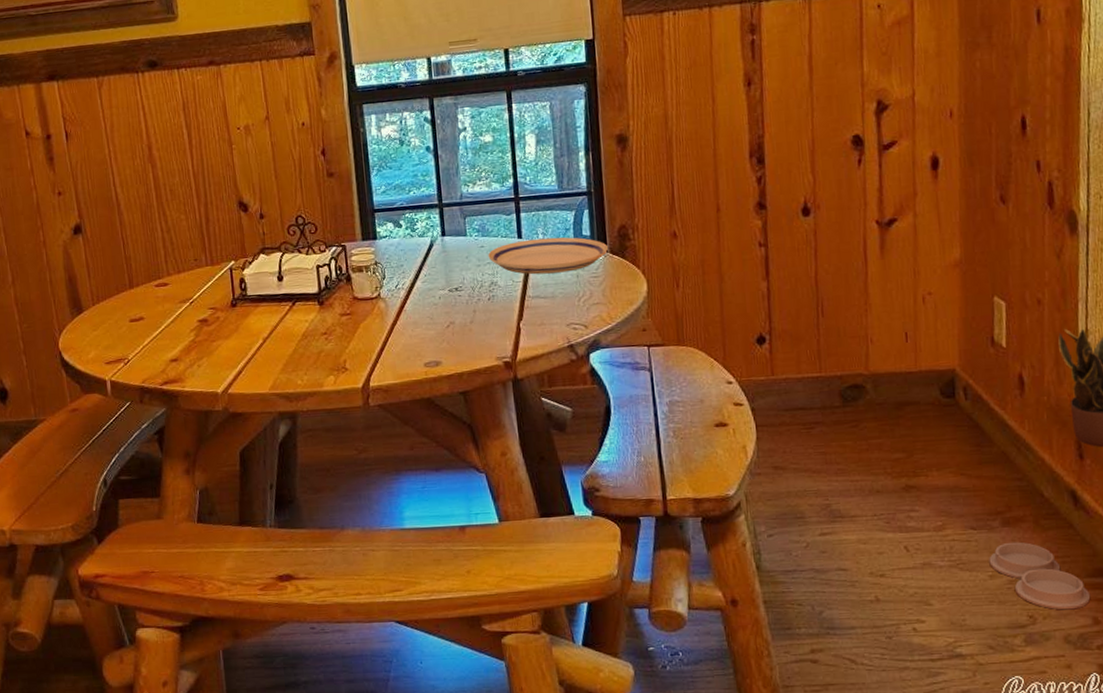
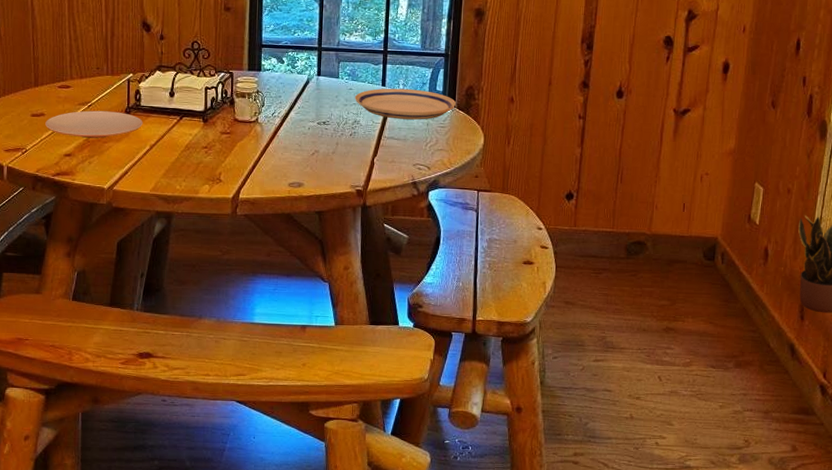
plate: none [146,305,252,339] -> present [45,110,143,138]
pet bowl: present [989,542,1091,610] -> none [721,380,793,438]

